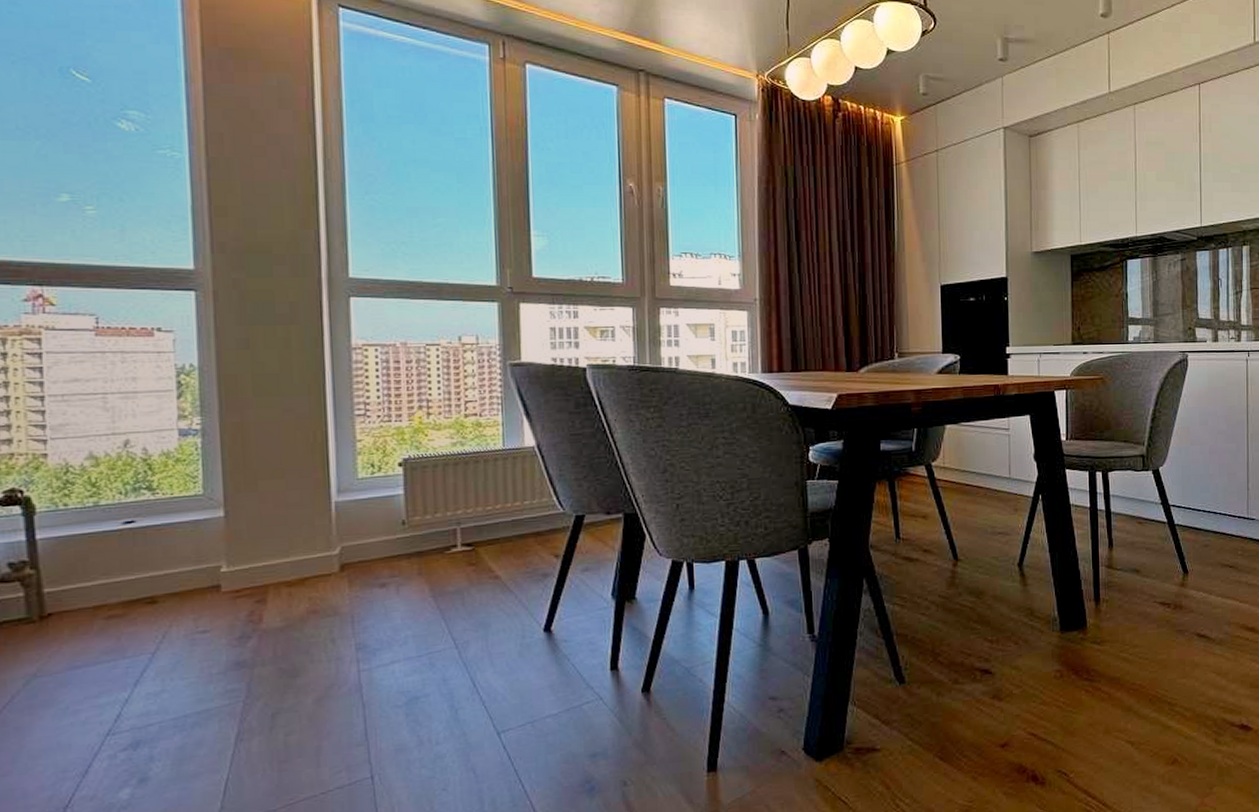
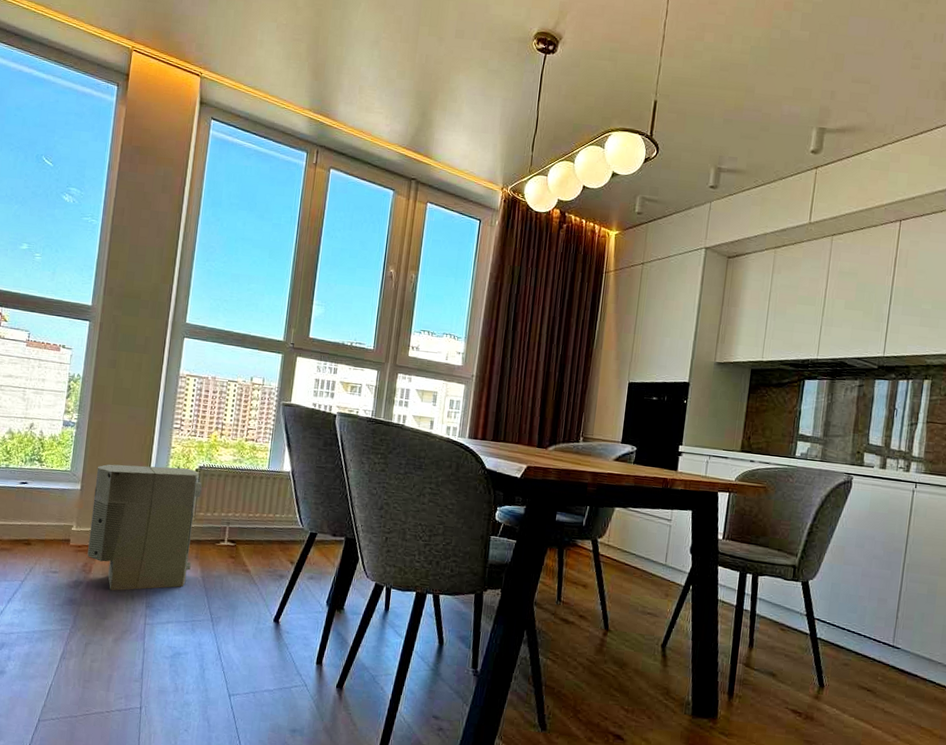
air purifier: none [245,464,414,640] -> present [87,464,202,591]

